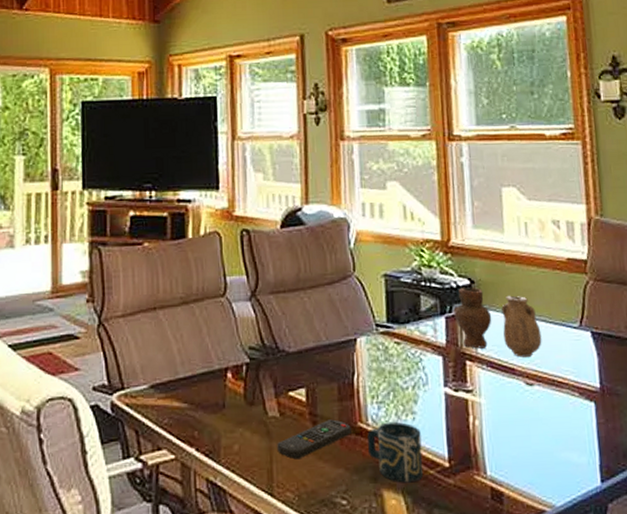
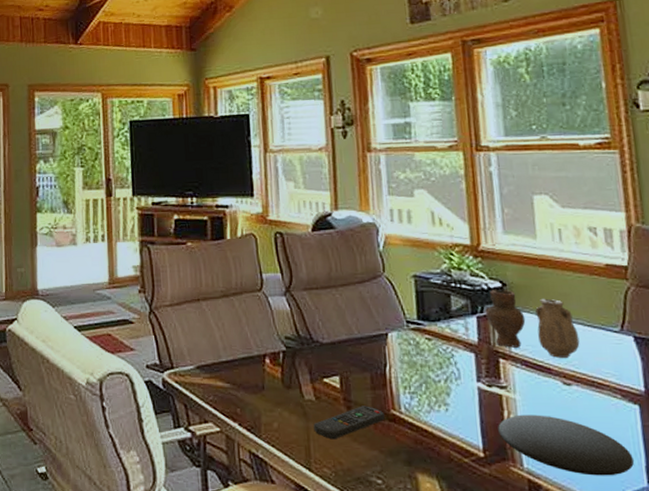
cup: present [367,421,423,483] -> none [400,411,458,469]
plate: none [463,418,589,479] -> present [498,414,634,476]

